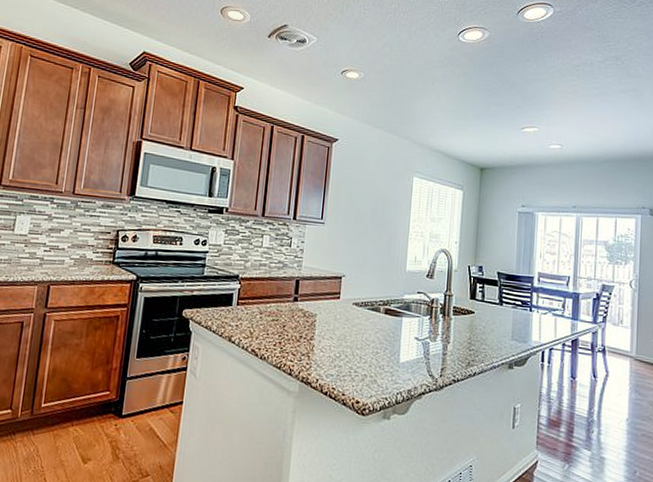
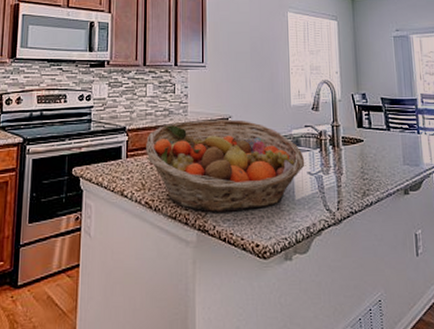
fruit basket: none [257,275,414,368] -> present [146,119,305,212]

